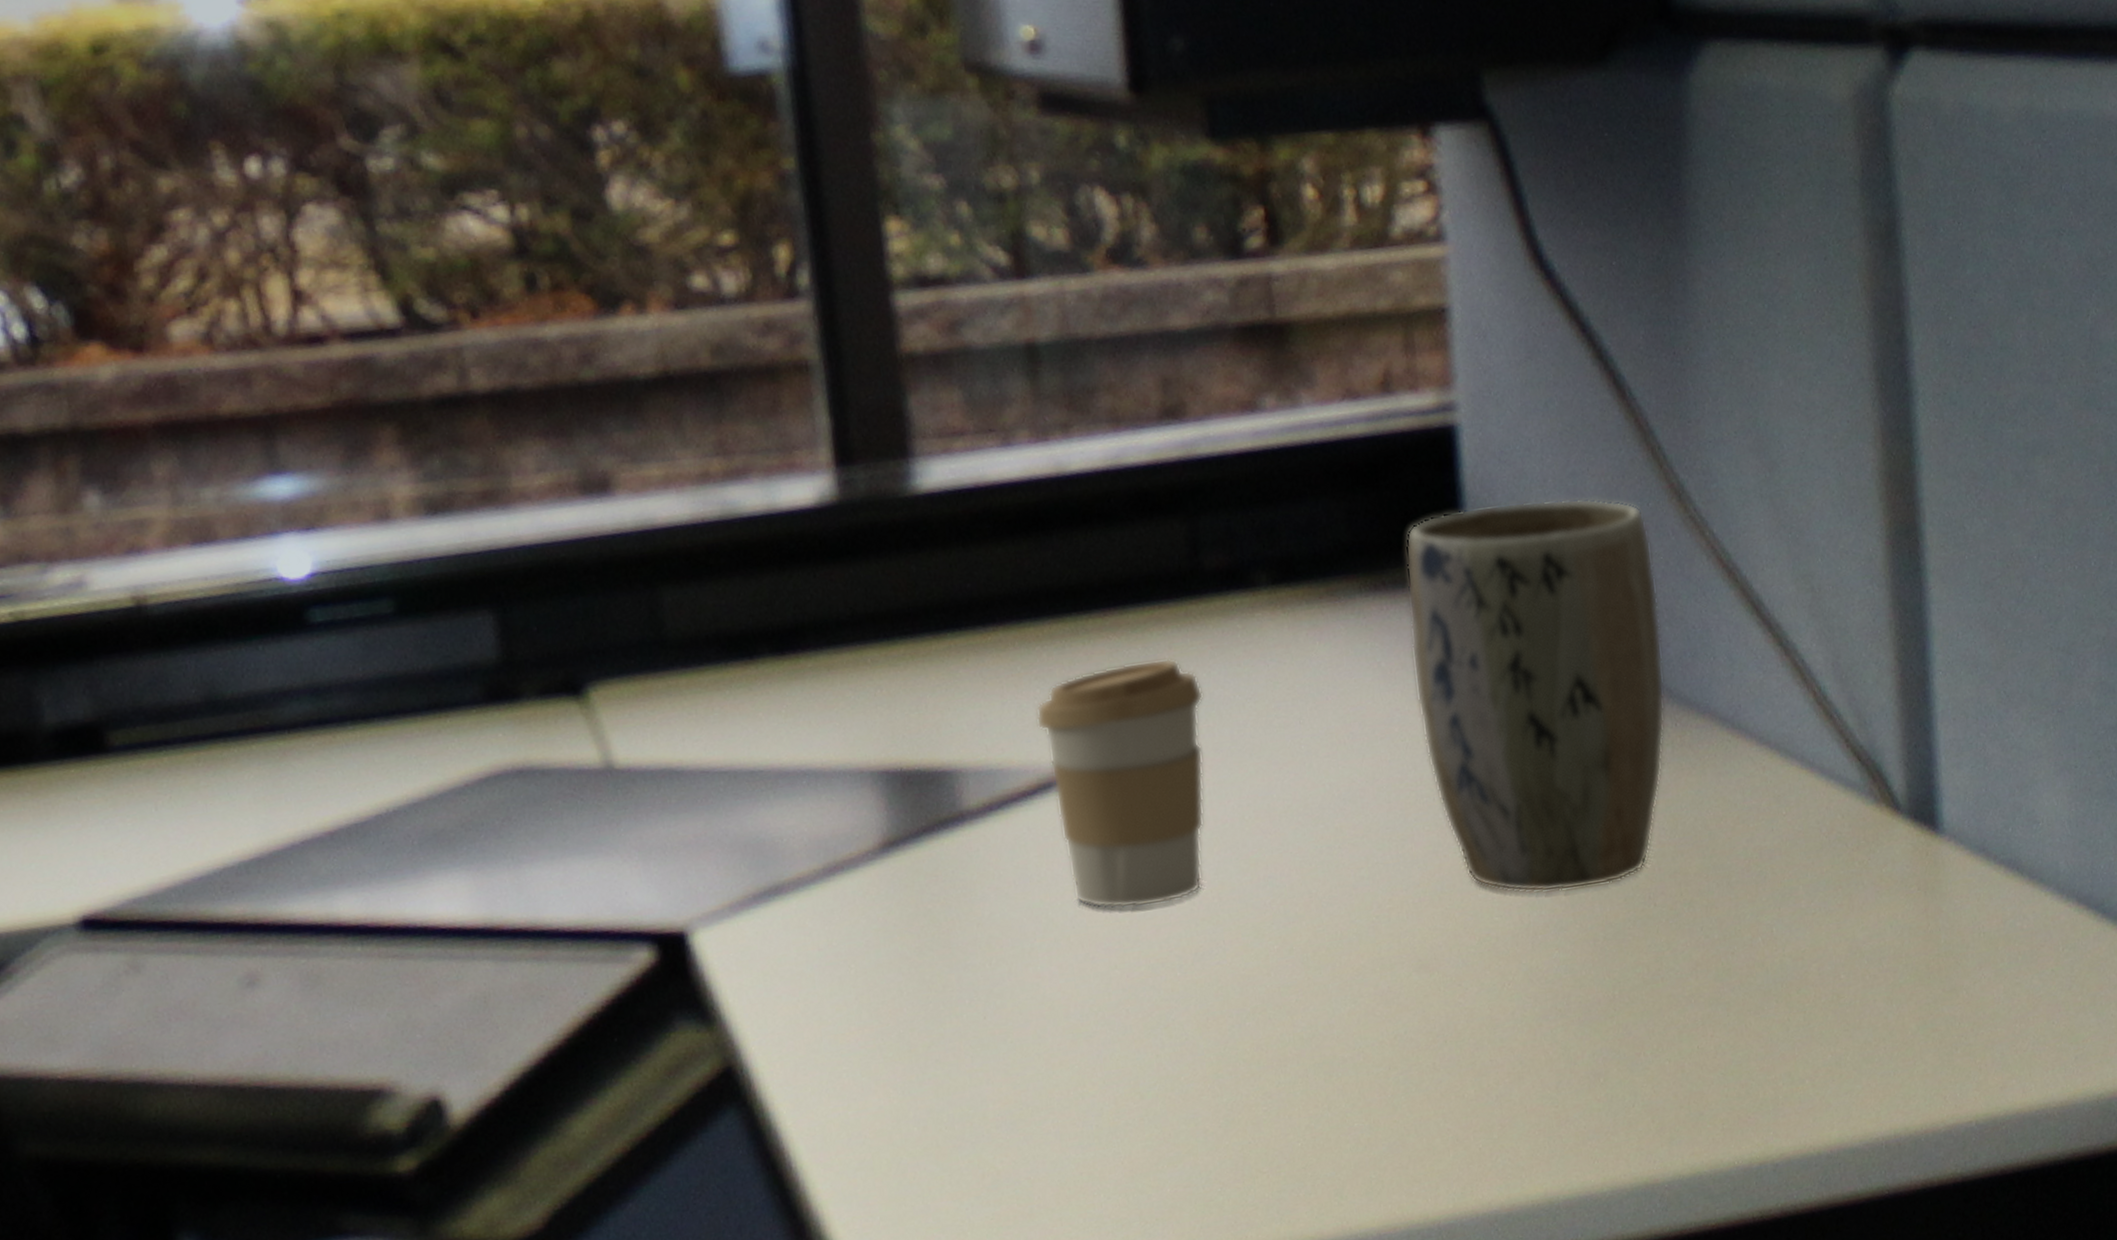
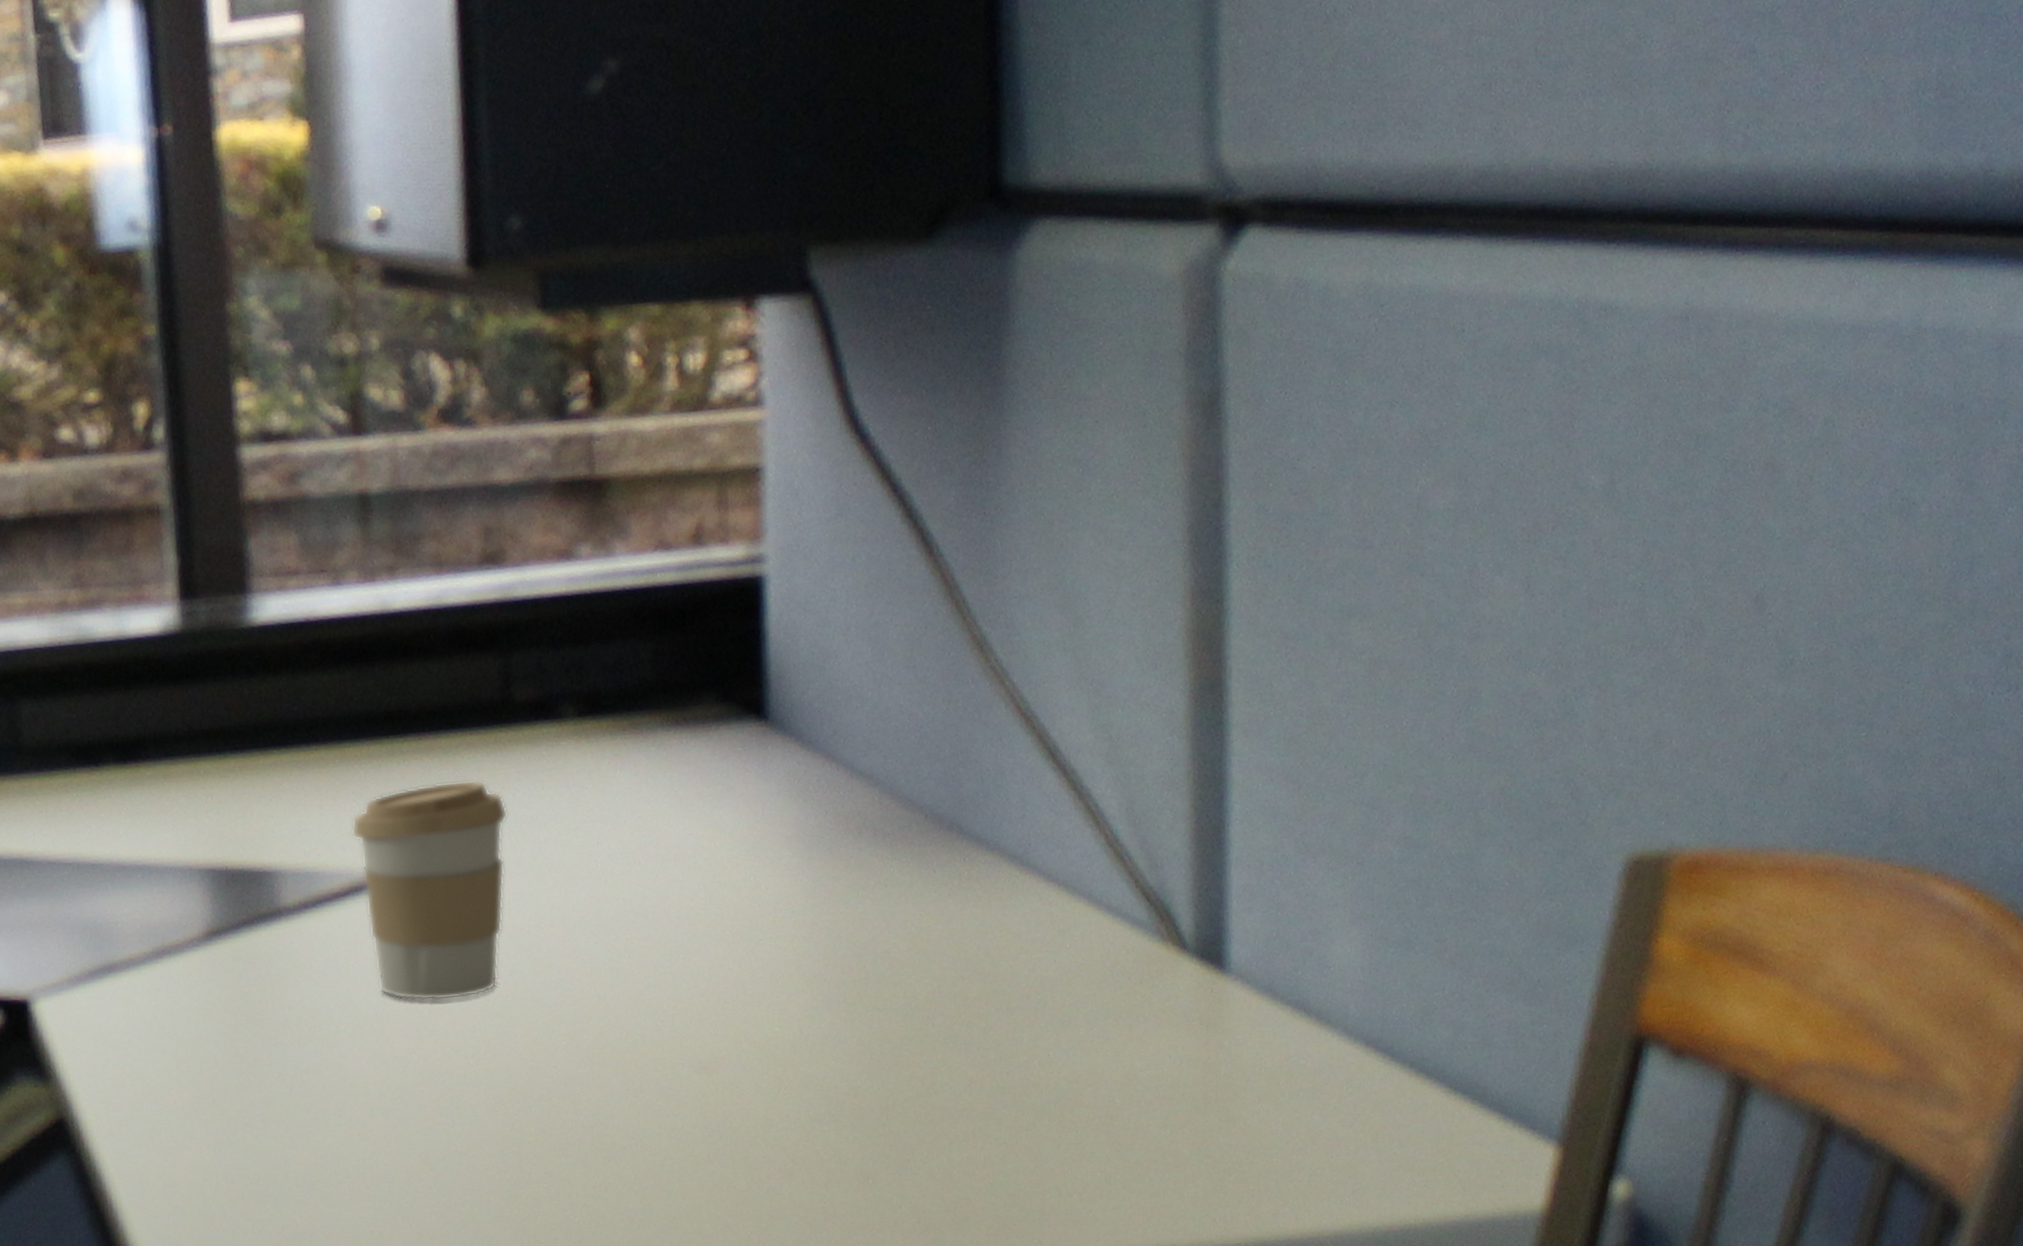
plant pot: present [1405,498,1665,893] -> none [707,646,956,1008]

